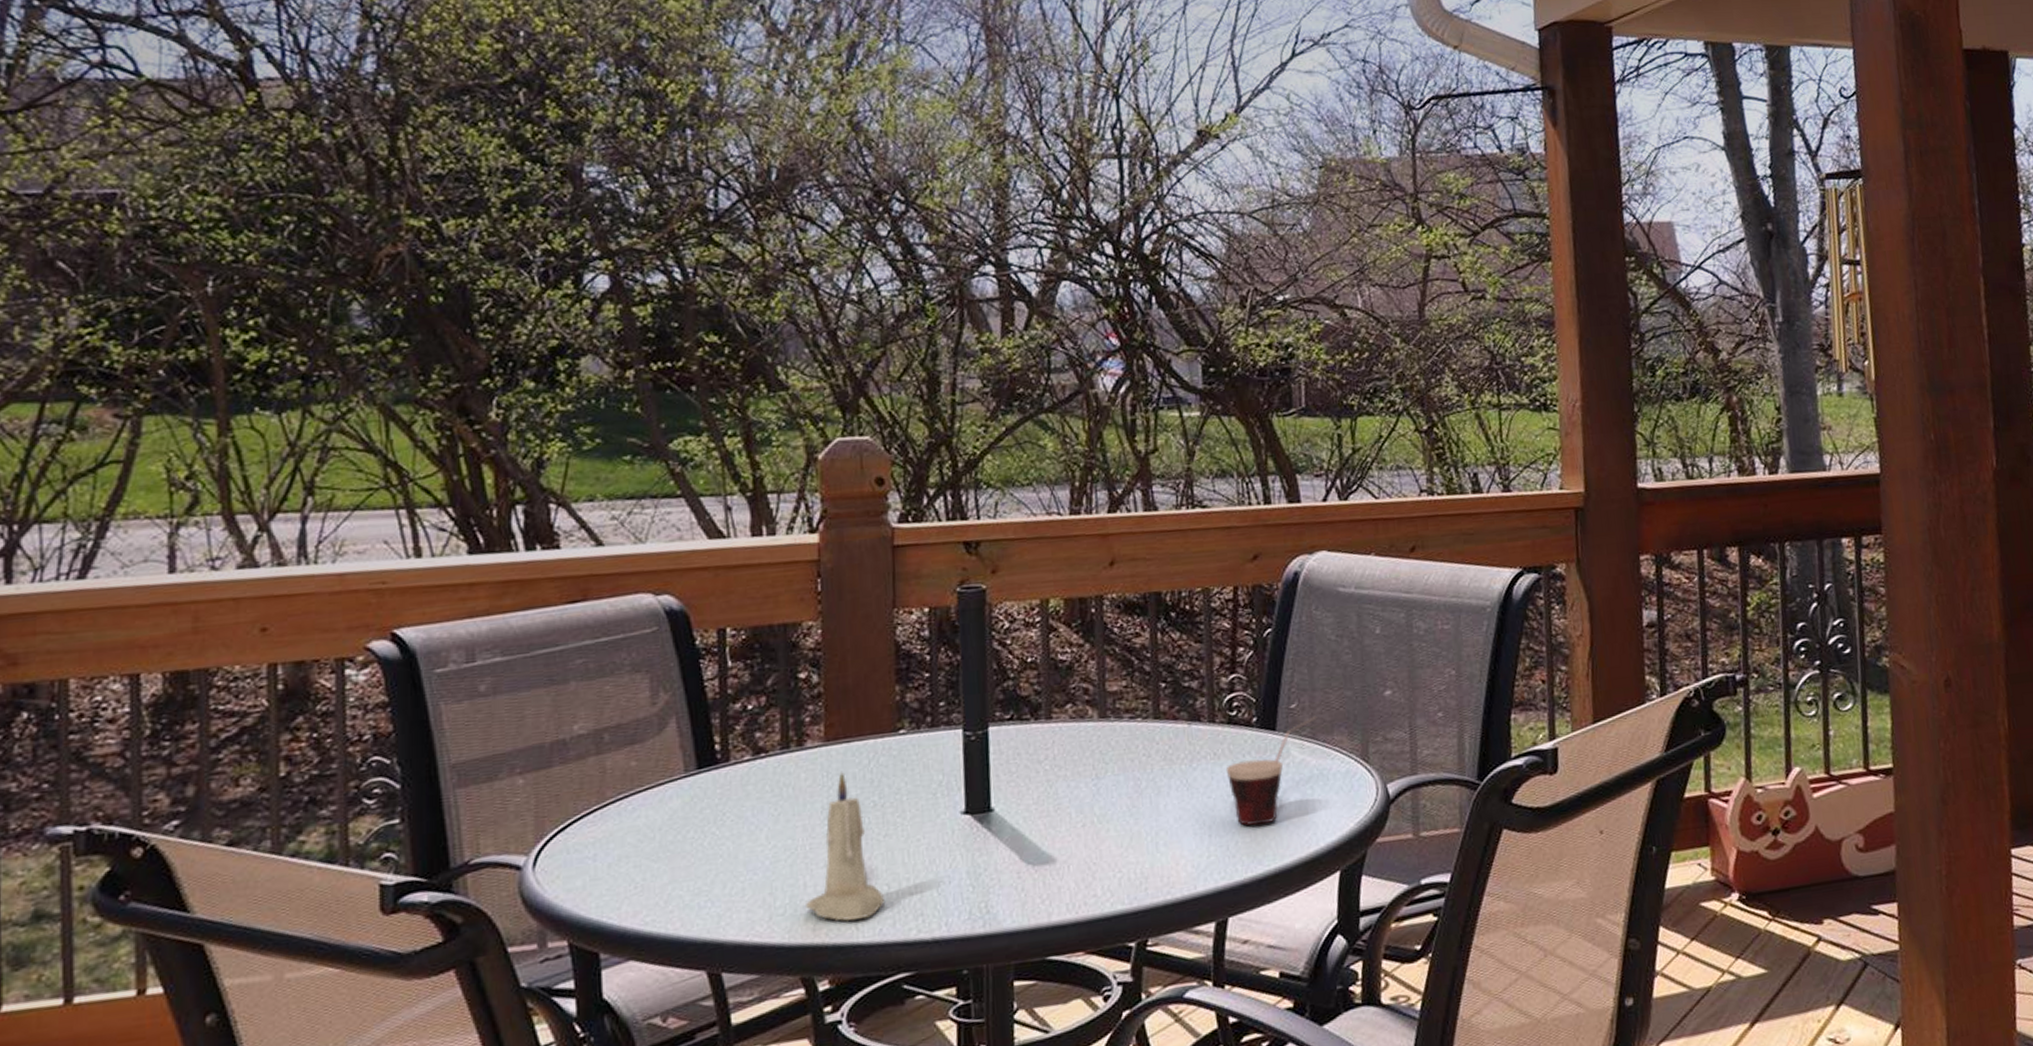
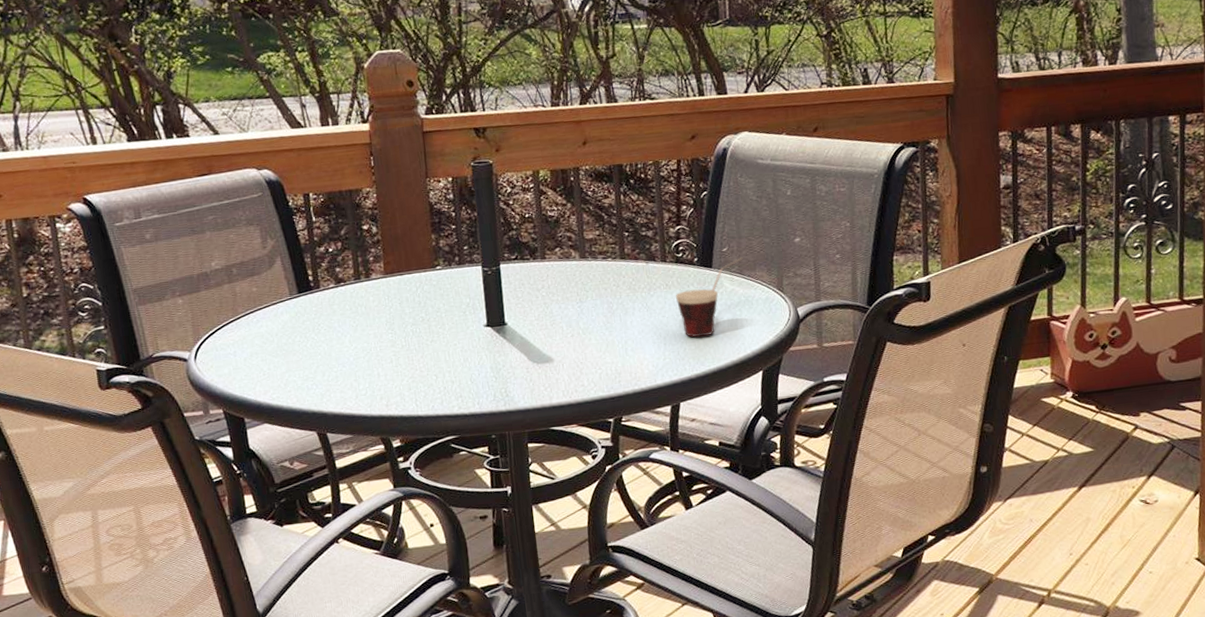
candle: present [806,771,884,921] -> none [380,295,434,400]

